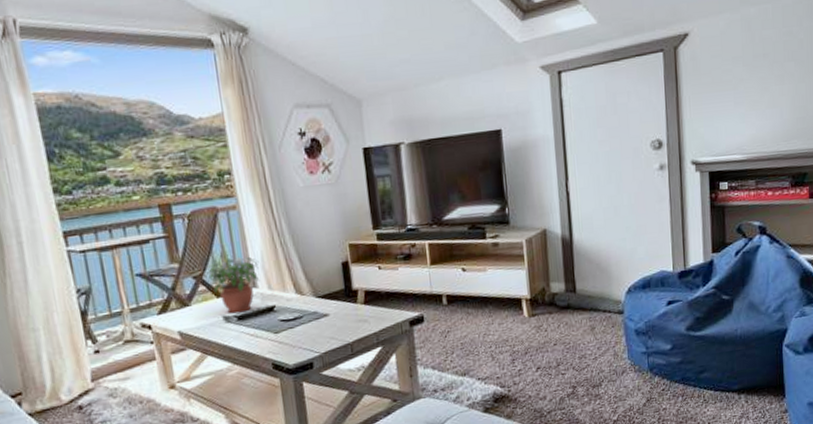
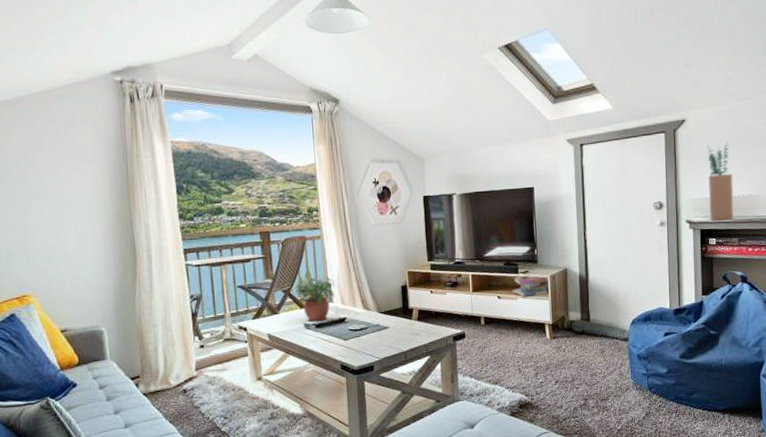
books: none [479,239,523,269] -> present [512,275,548,298]
vase: none [716,59,750,161] -> present [707,141,734,221]

